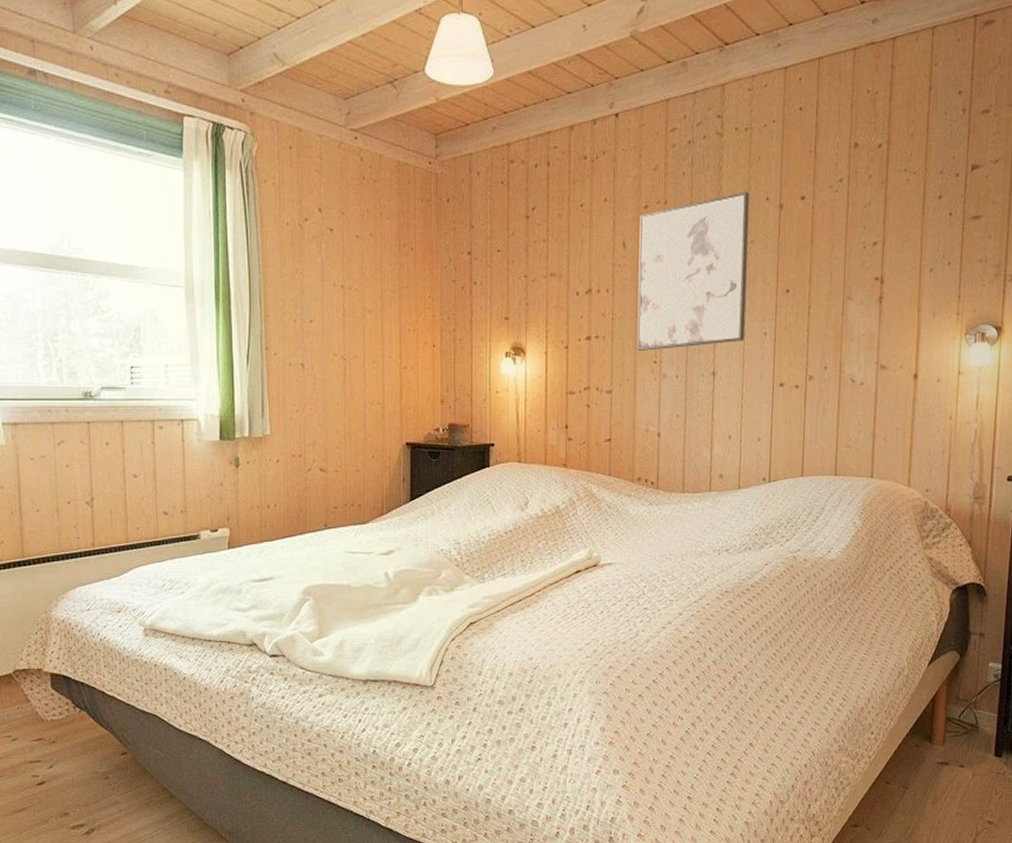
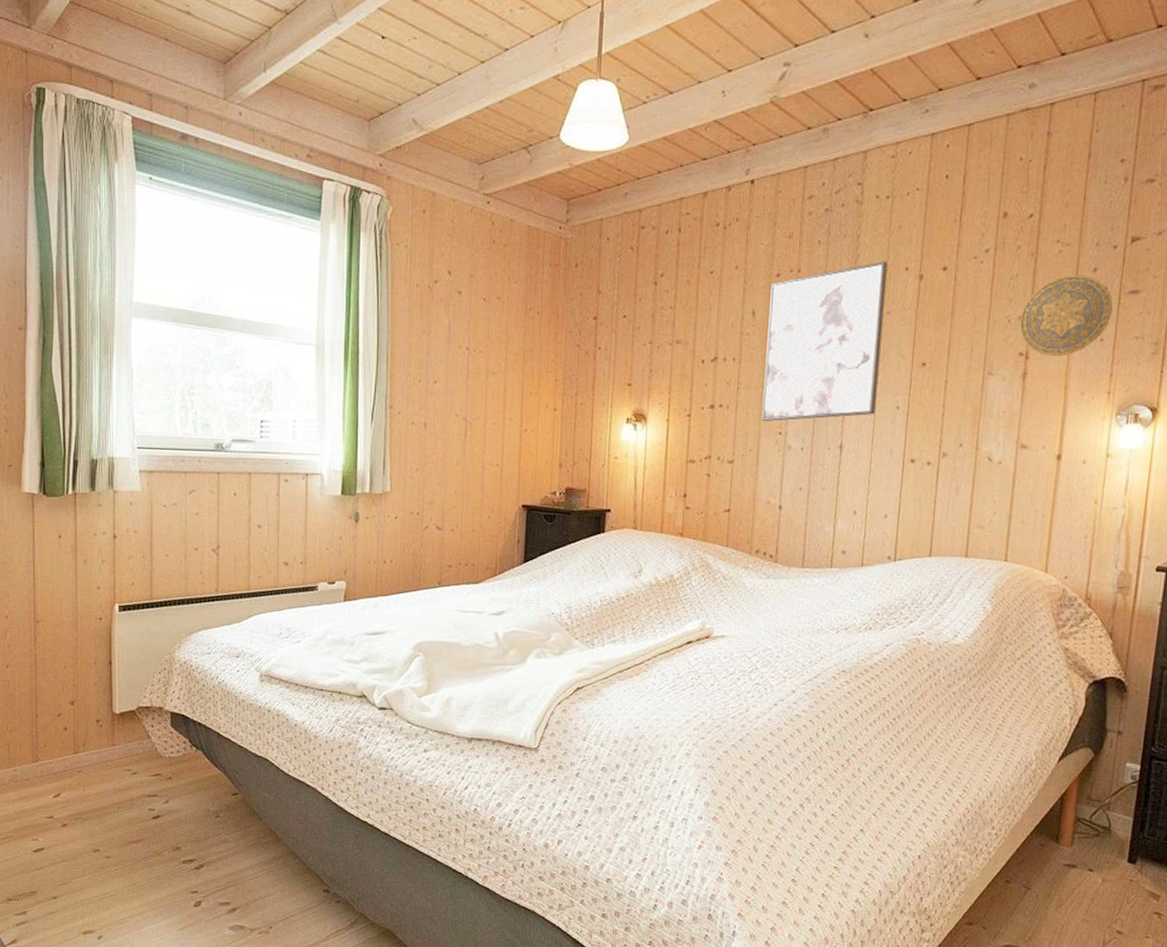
decorative plate: none [873,201,958,280] -> present [1018,274,1114,356]

